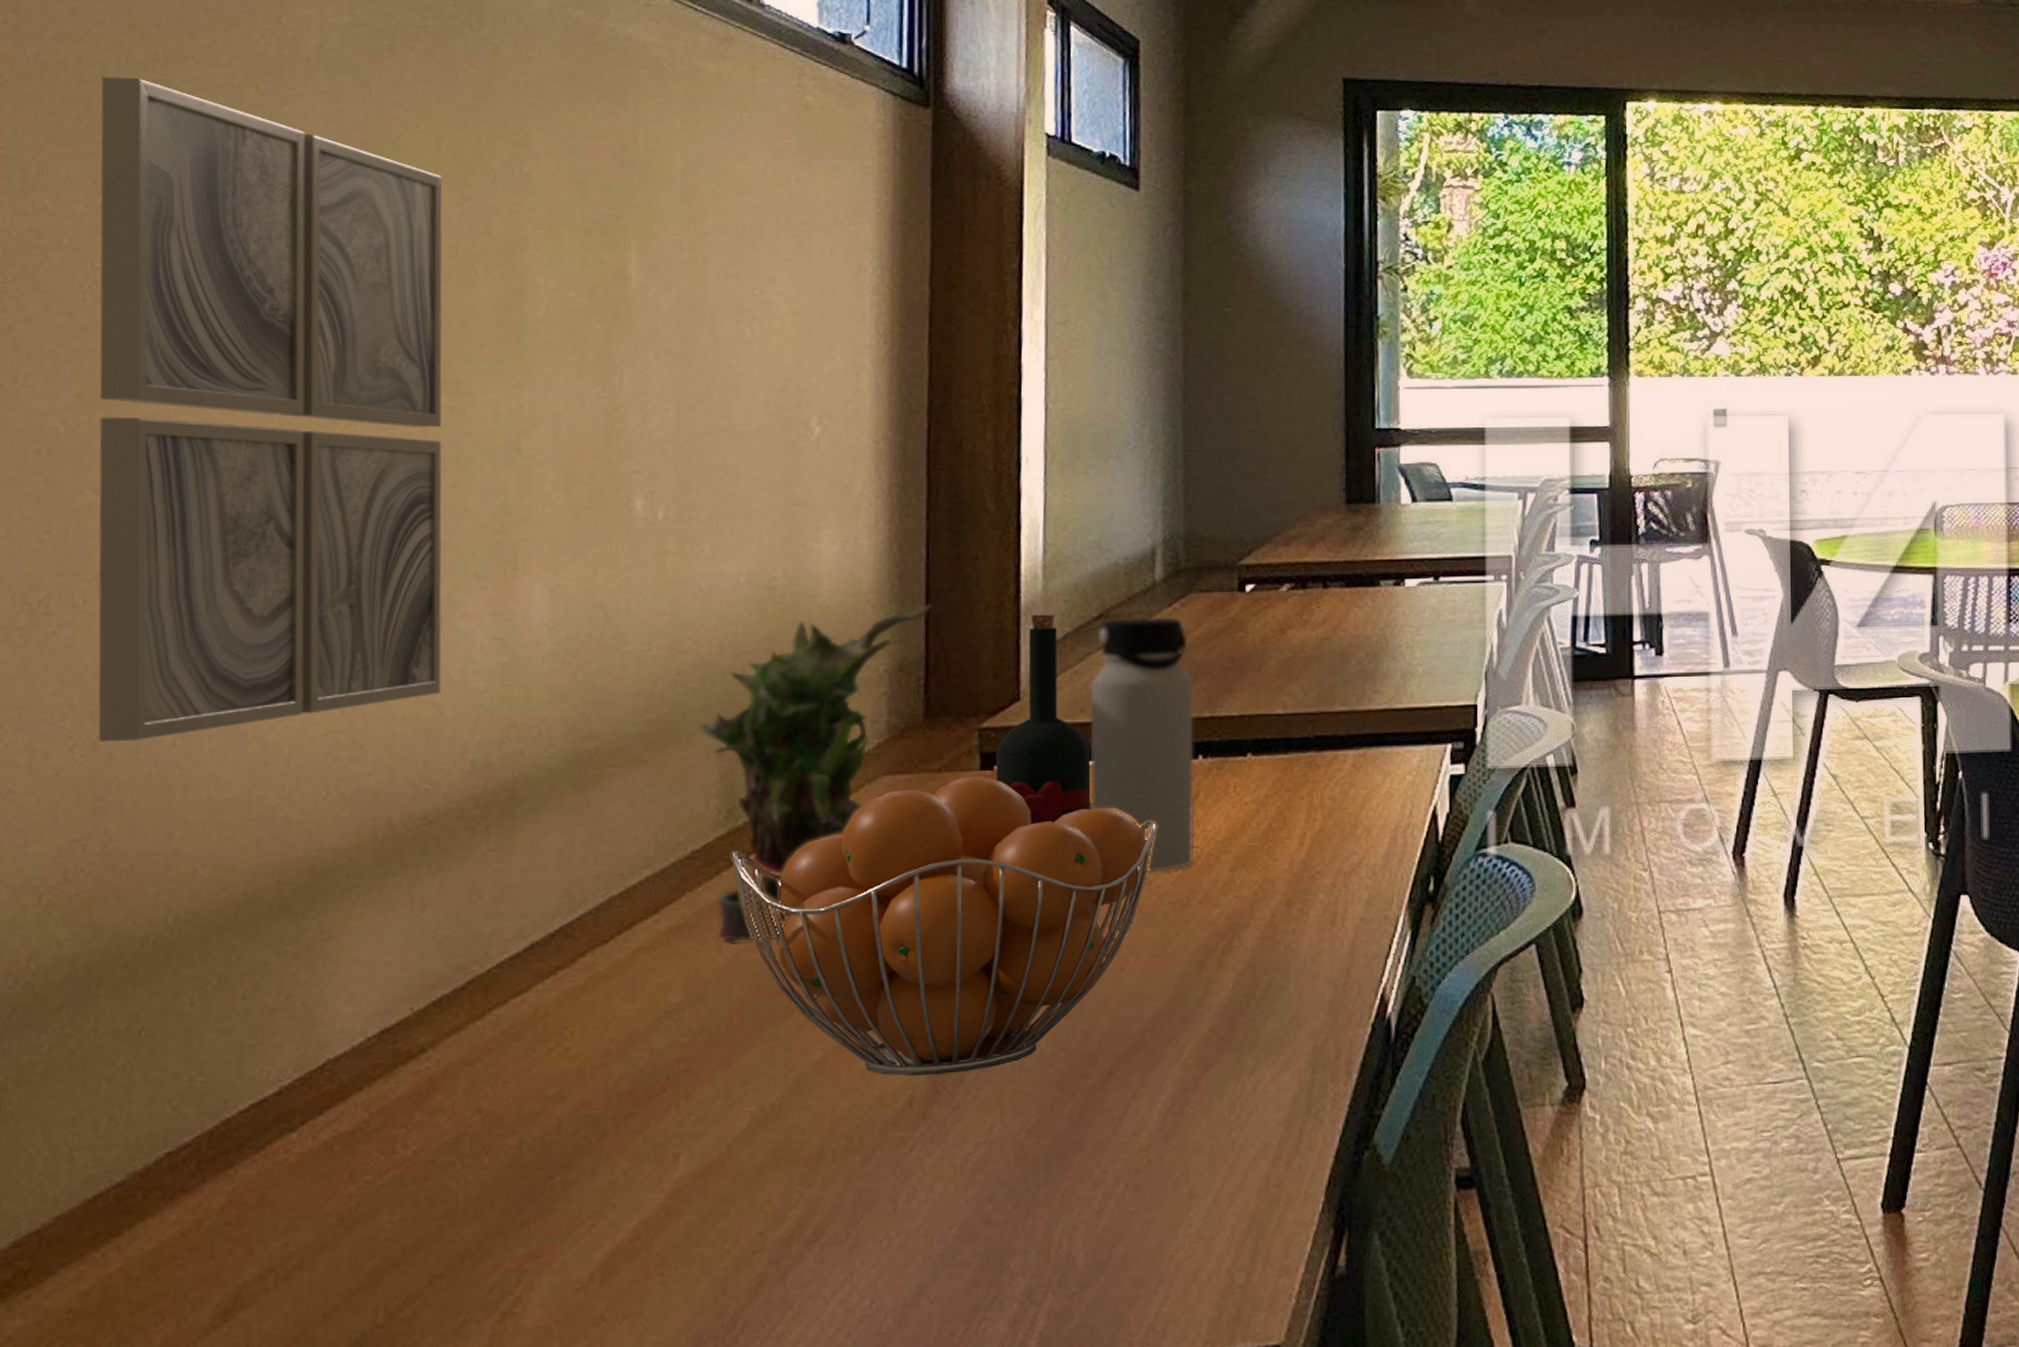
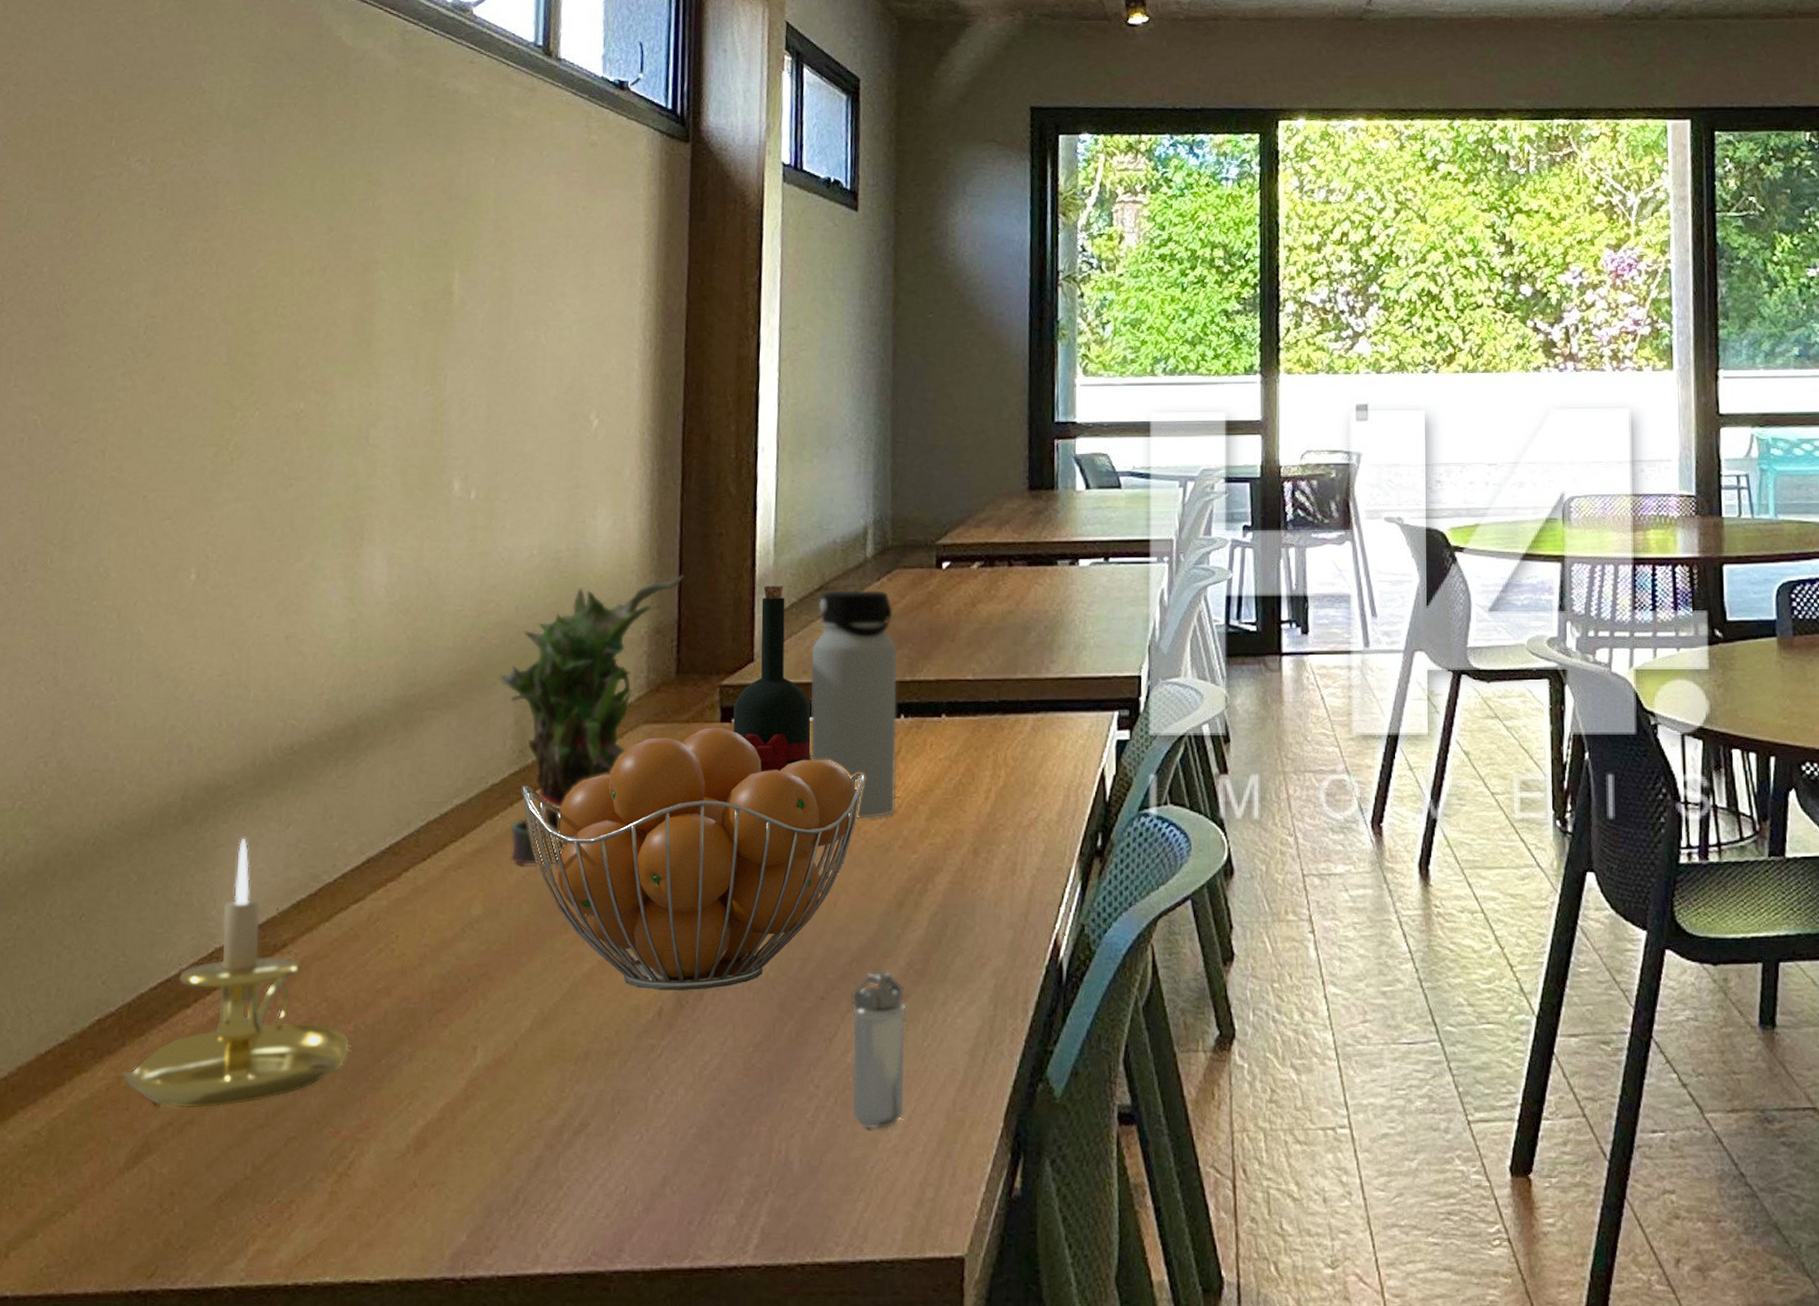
wall art: present [98,77,443,741] -> none [58,135,315,676]
candle holder: none [202,926,512,1251] -> present [121,838,349,1108]
shaker: none [1144,1040,1210,1214] -> present [851,971,907,1129]

